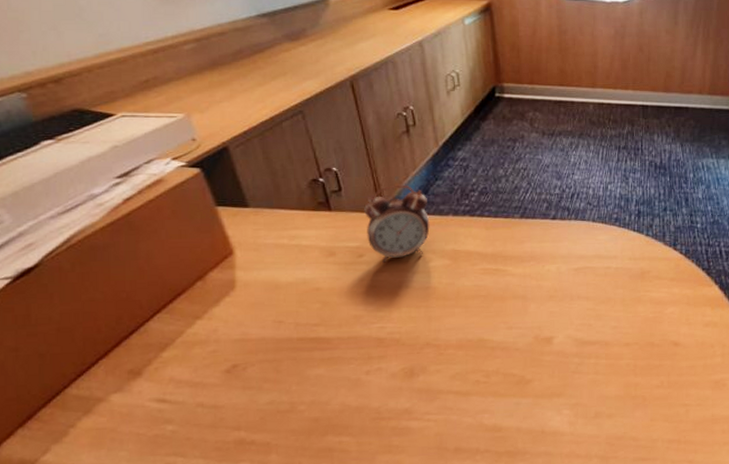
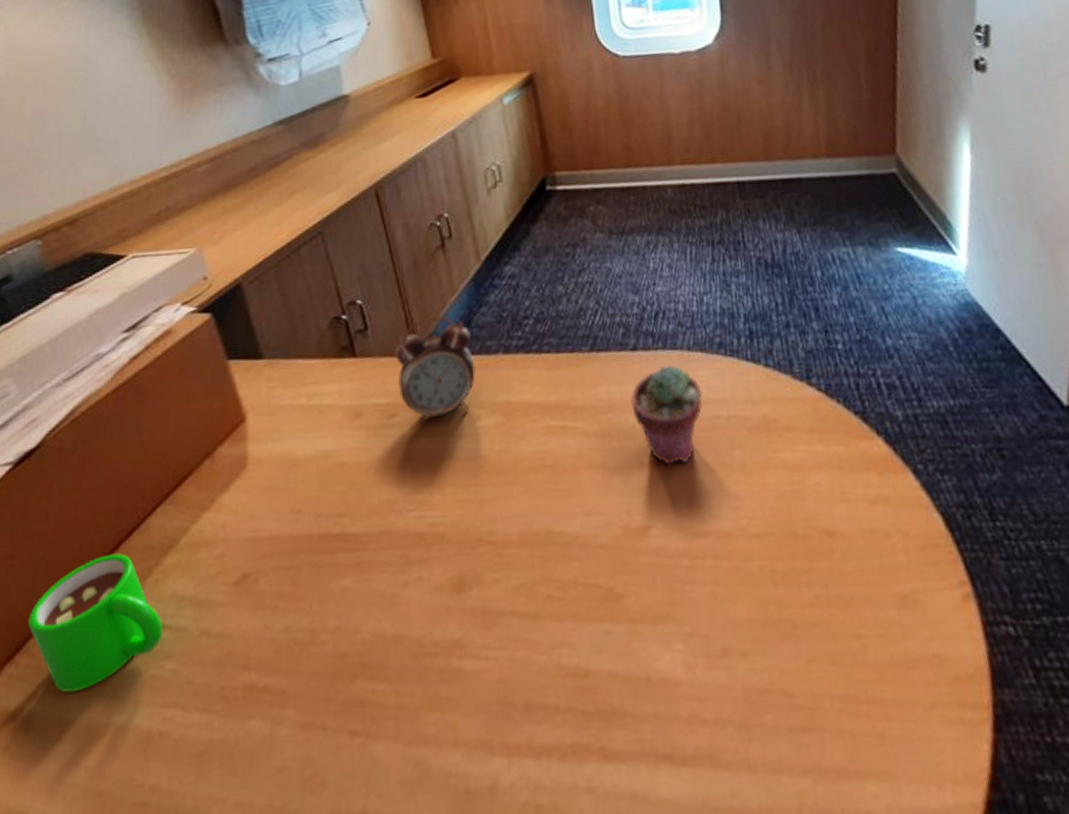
mug: none [38,348,164,448] -> present [28,553,163,693]
potted succulent: none [548,231,600,298] -> present [631,365,703,466]

